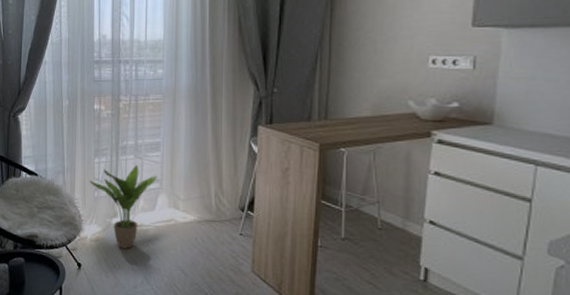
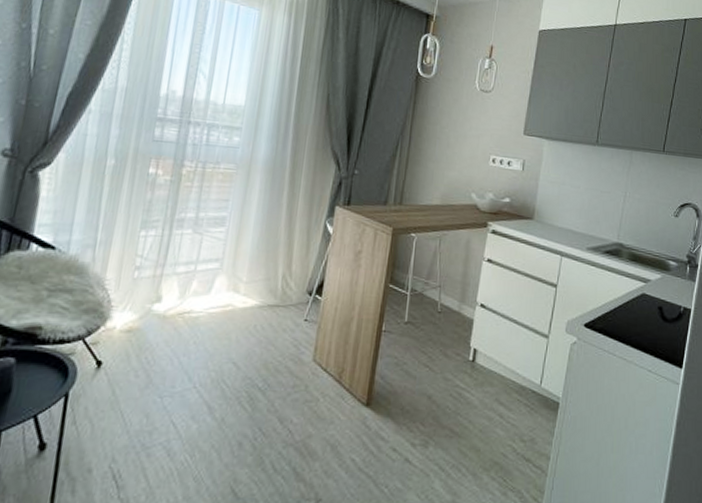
potted plant: present [90,165,157,249] -> none [129,241,218,341]

